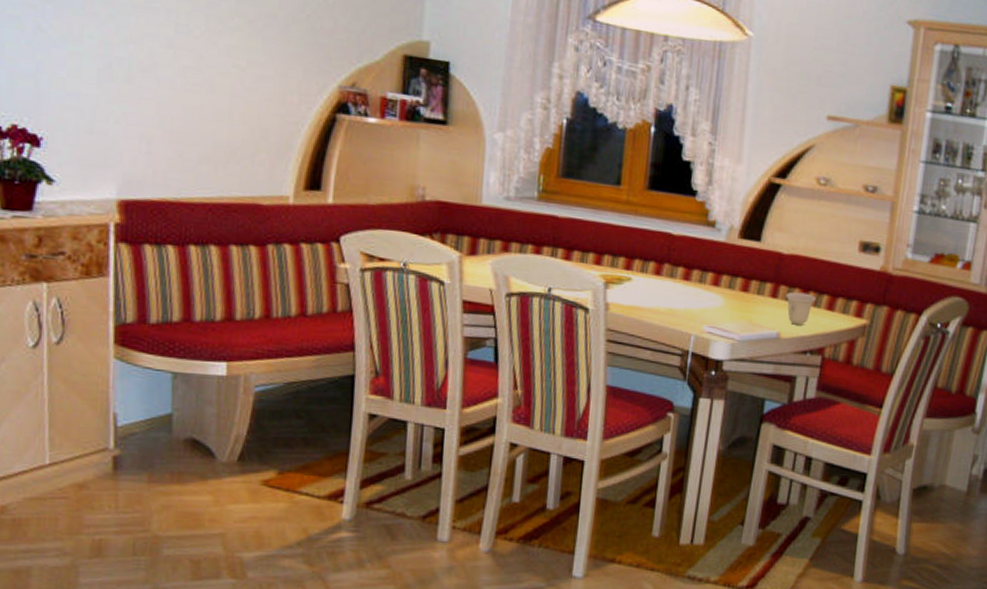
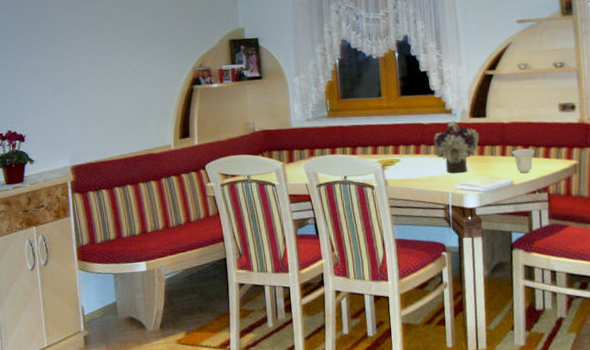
flower arrangement: none [681,237,747,311] -> present [433,120,479,173]

